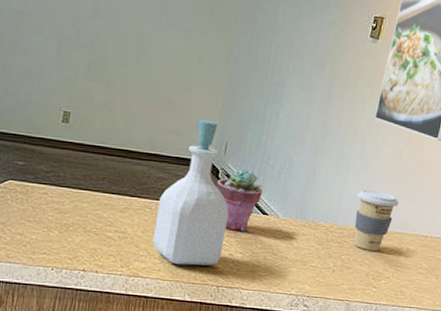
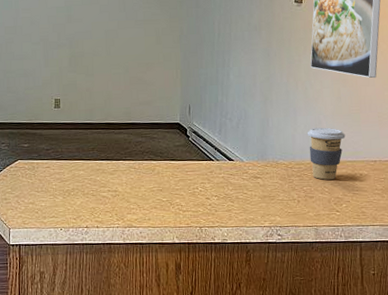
soap bottle: present [152,120,229,266] -> none [140,89,201,213]
potted succulent: present [215,168,263,232] -> none [186,124,226,178]

